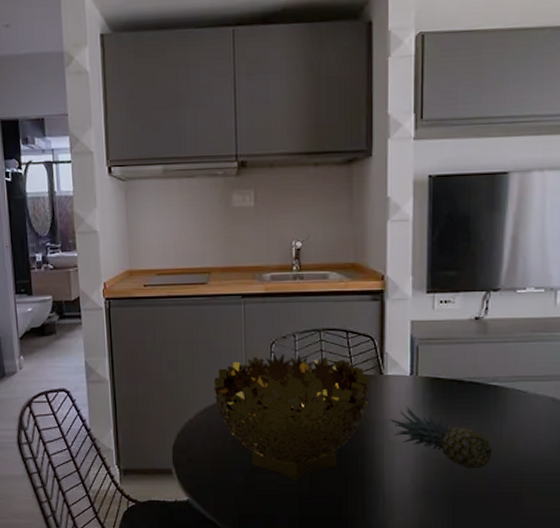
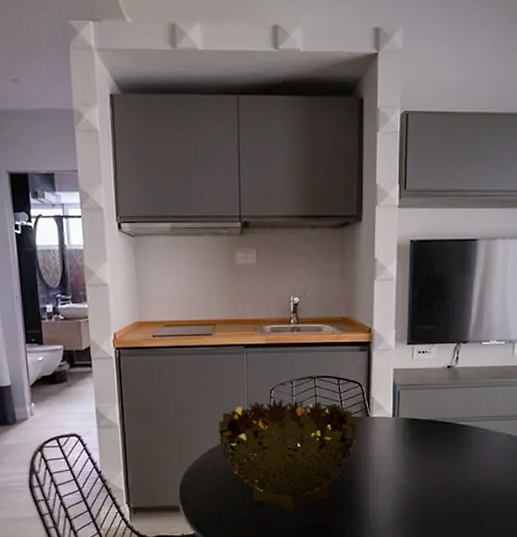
fruit: present [390,406,492,469] -> none [375,444,460,497]

